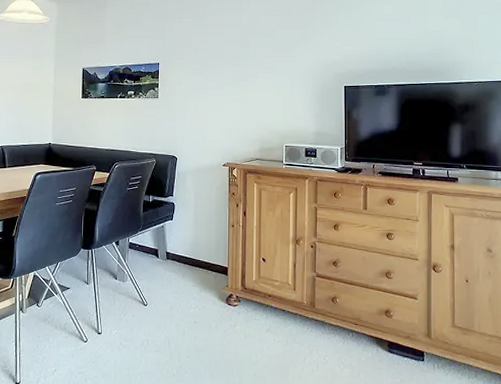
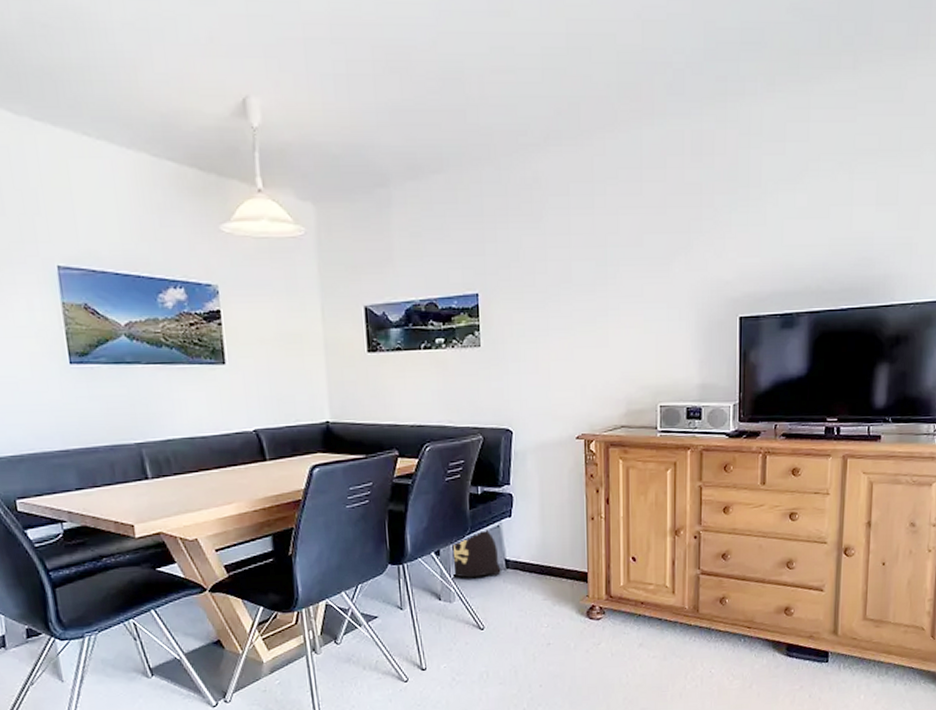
bag: none [127,228,163,264] -> present [452,529,501,578]

